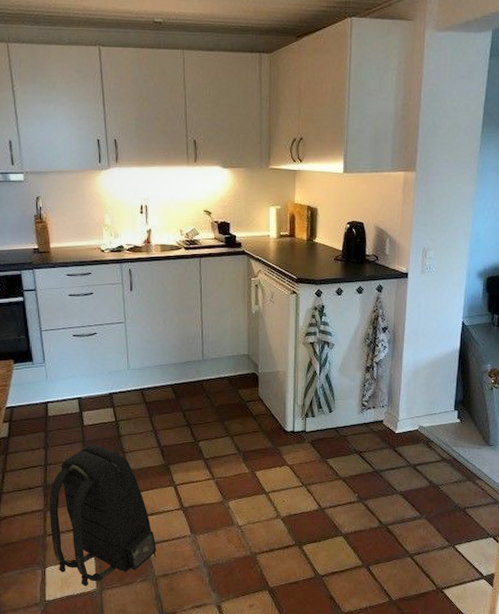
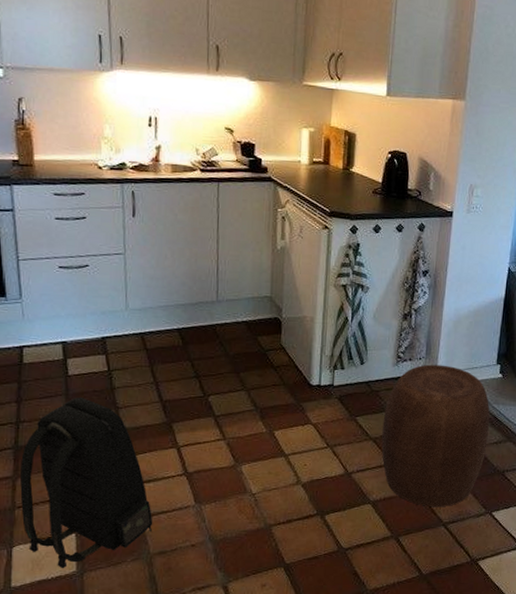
stool: none [350,411,449,539] -> present [381,364,490,506]

